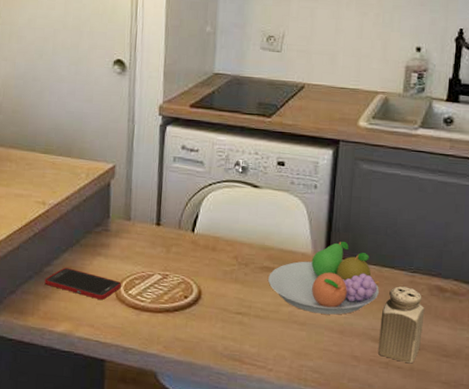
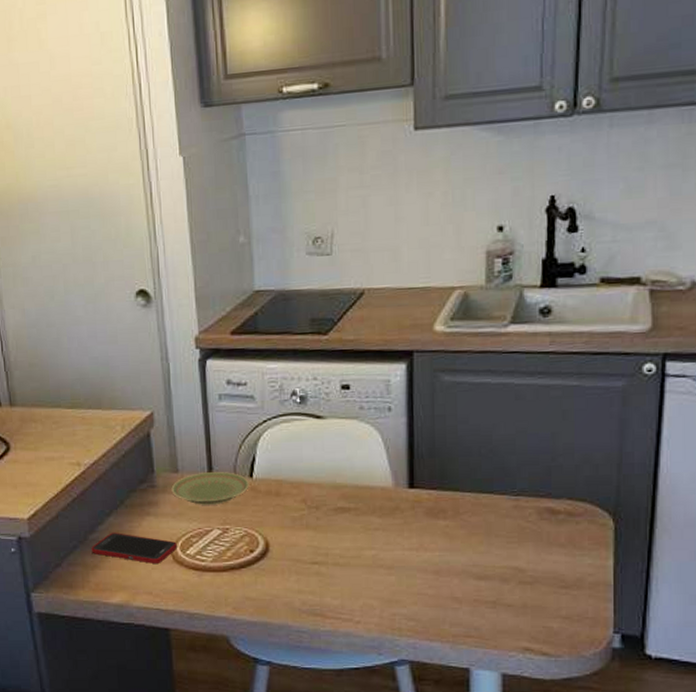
plate: none [122,223,191,253] -> present [171,472,249,505]
fruit bowl: present [268,242,379,315] -> none [345,469,477,554]
salt shaker: present [378,286,425,364] -> none [482,513,535,600]

